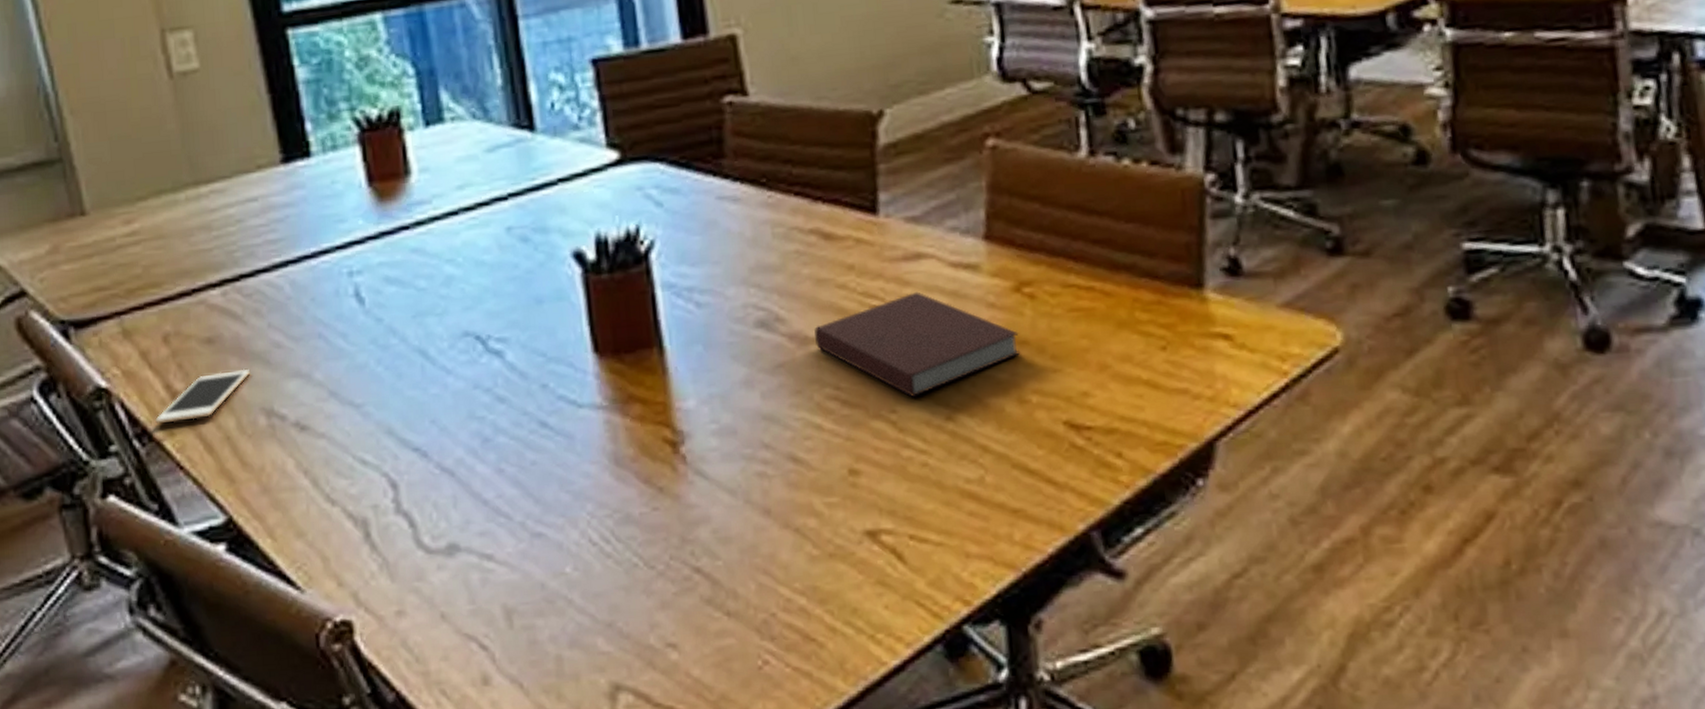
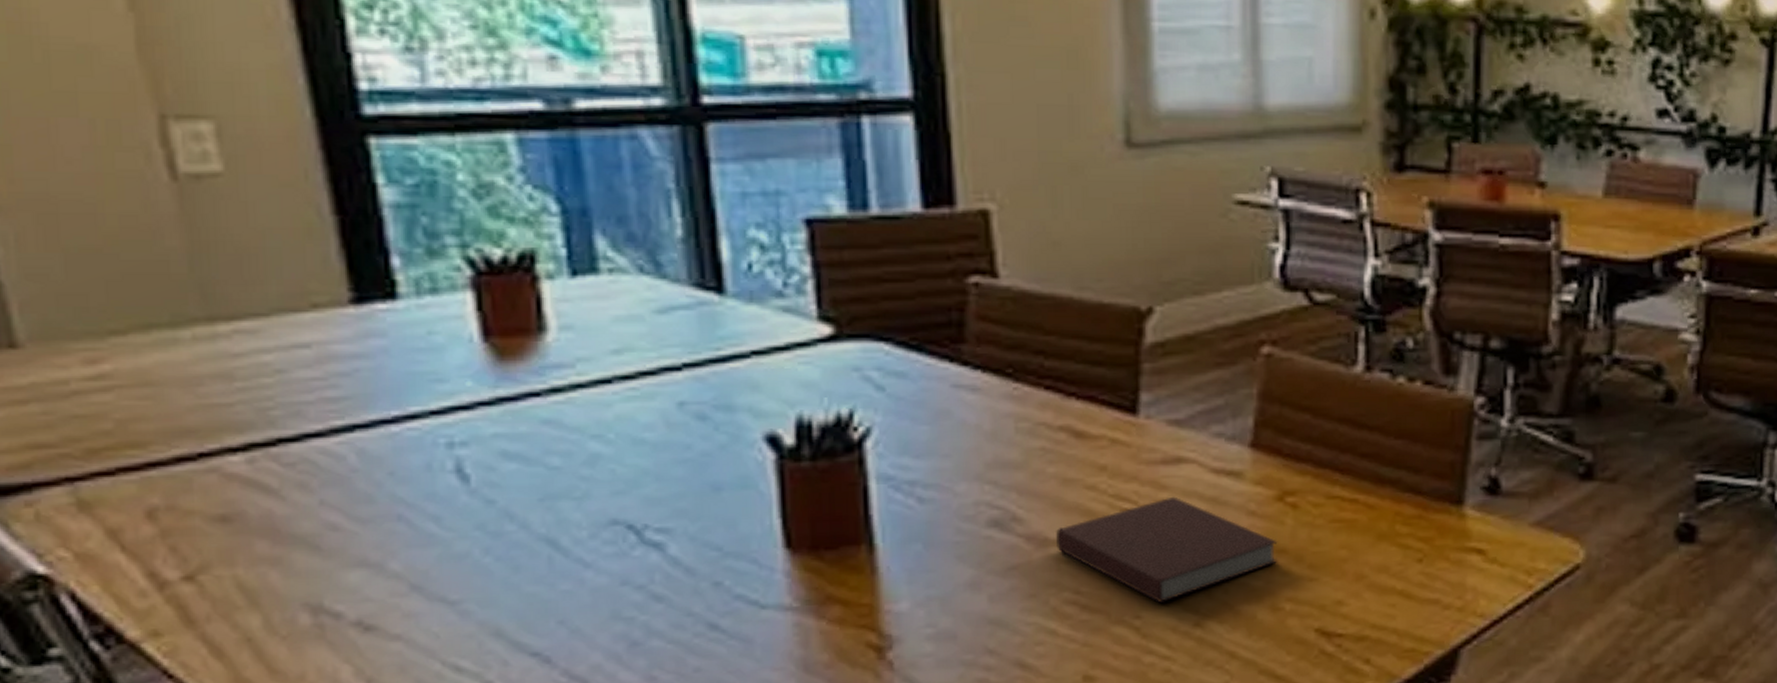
cell phone: present [155,369,251,424] -> none [129,555,289,622]

